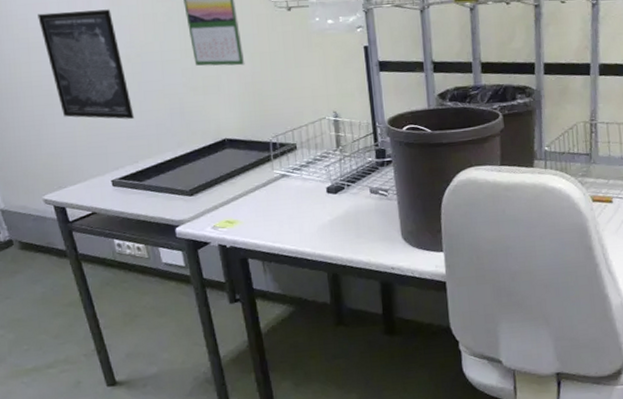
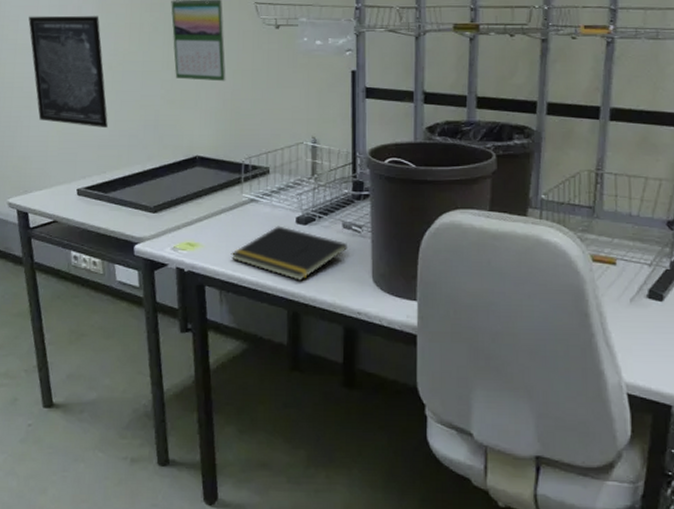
notepad: none [269,196,377,245] -> present [231,226,348,281]

